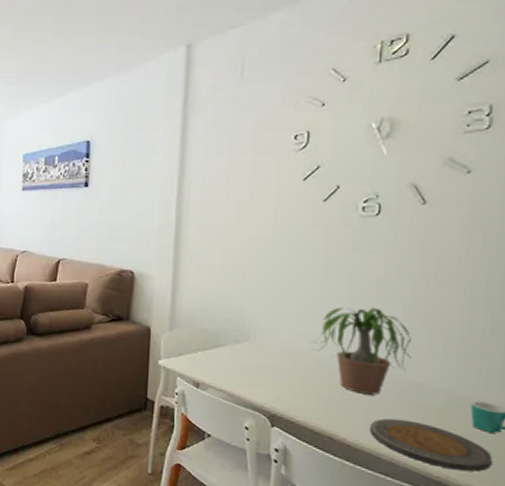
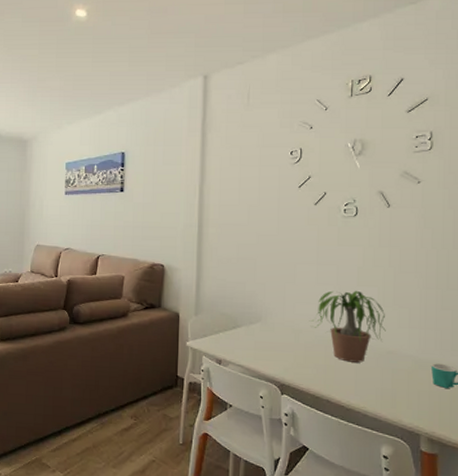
plate: present [370,418,494,472] -> none [358,381,450,421]

